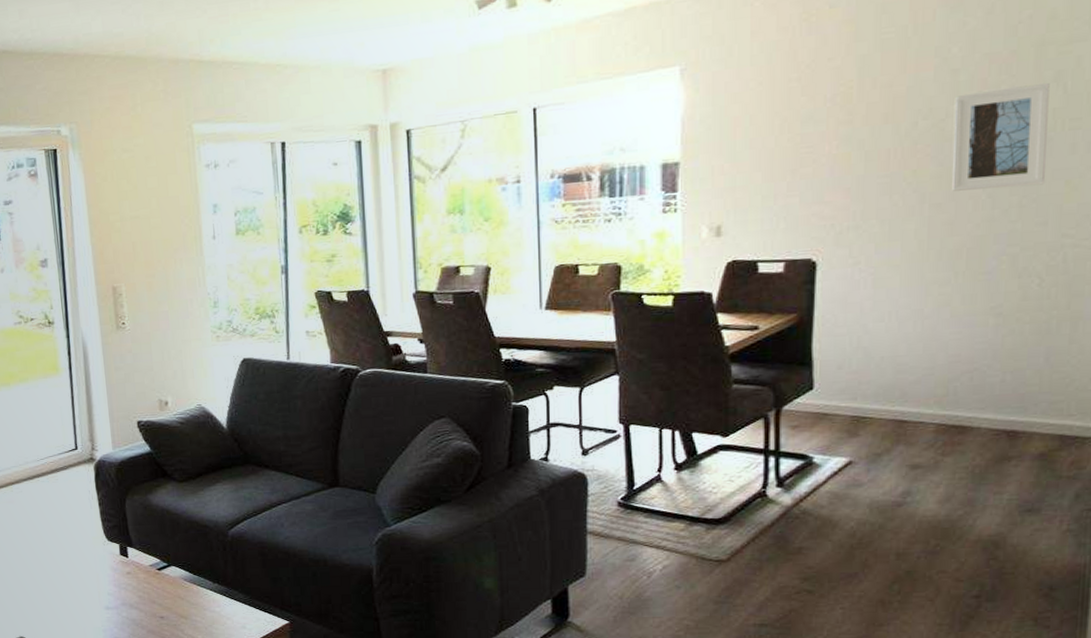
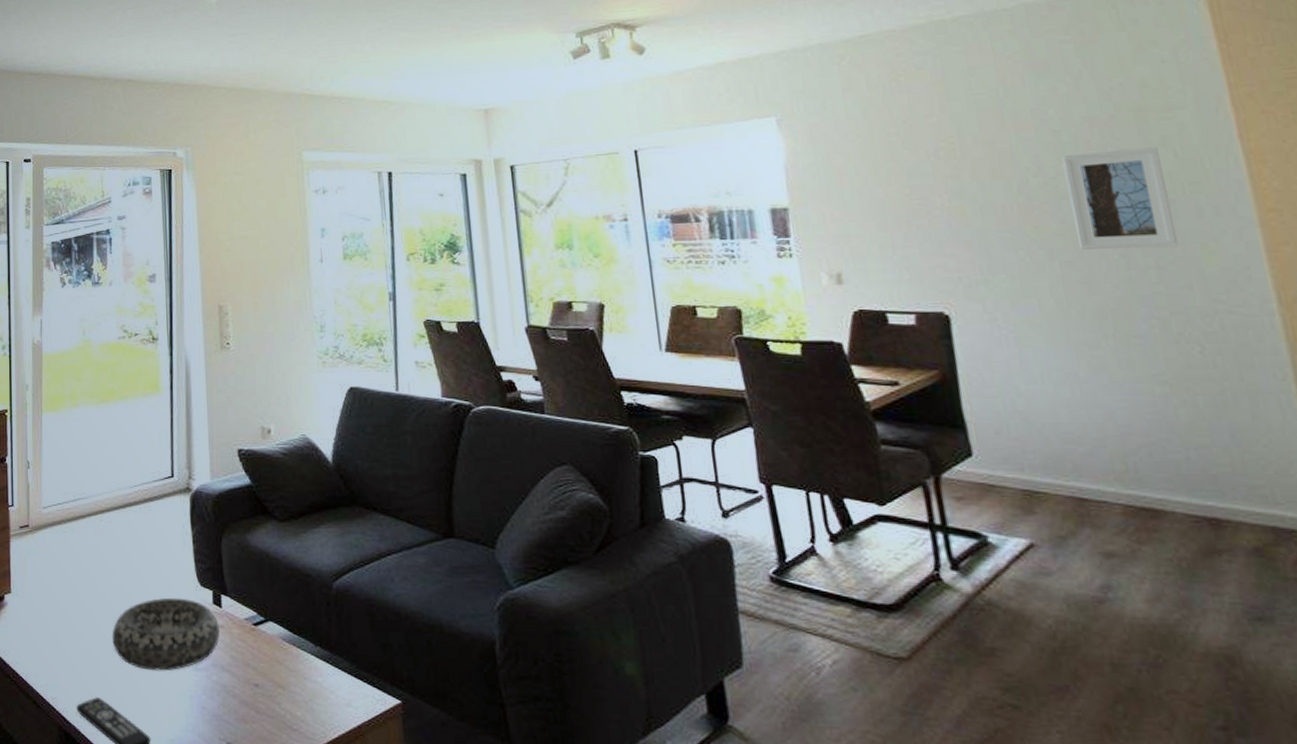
decorative bowl: none [30,552,128,612] -> present [112,597,220,671]

